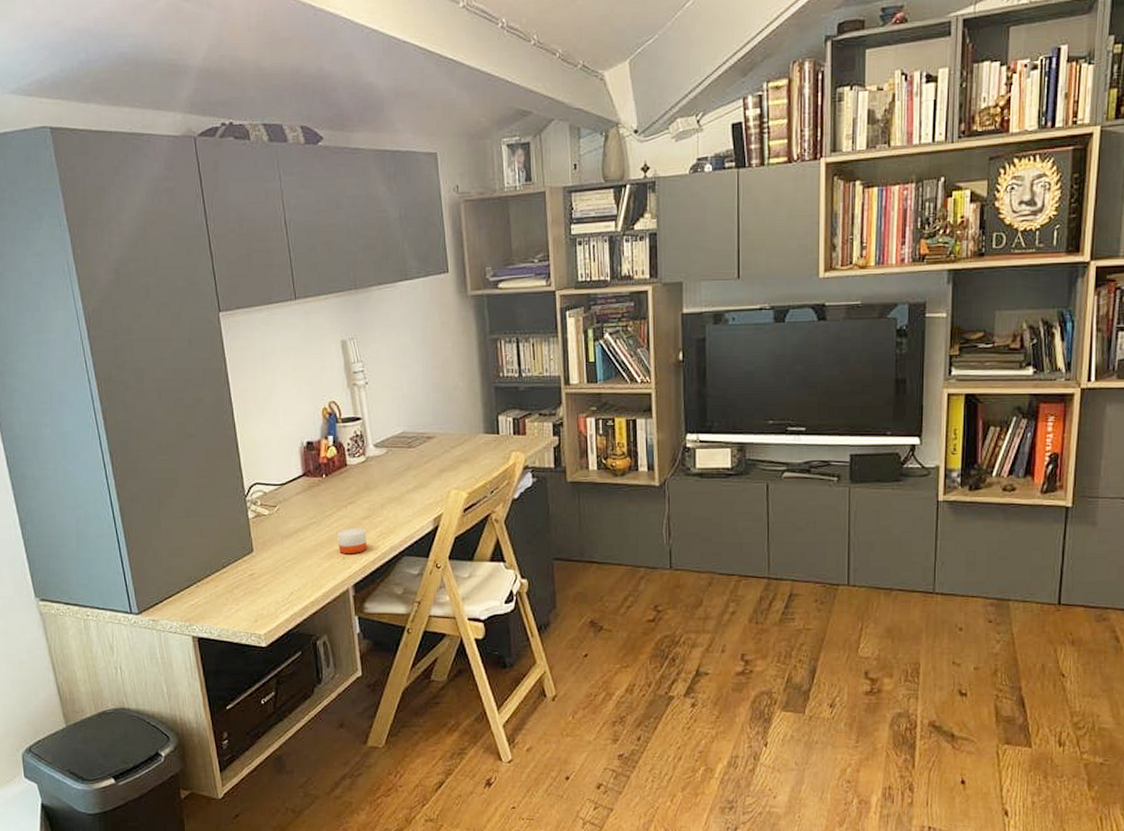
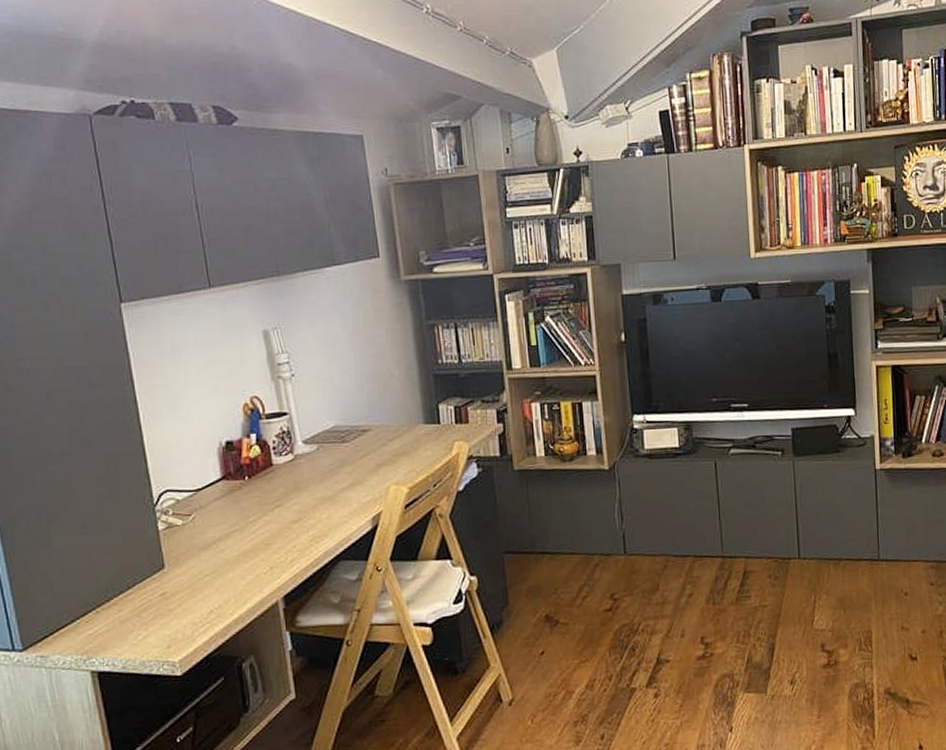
candle: present [337,528,368,553] -> none [263,533,299,563]

